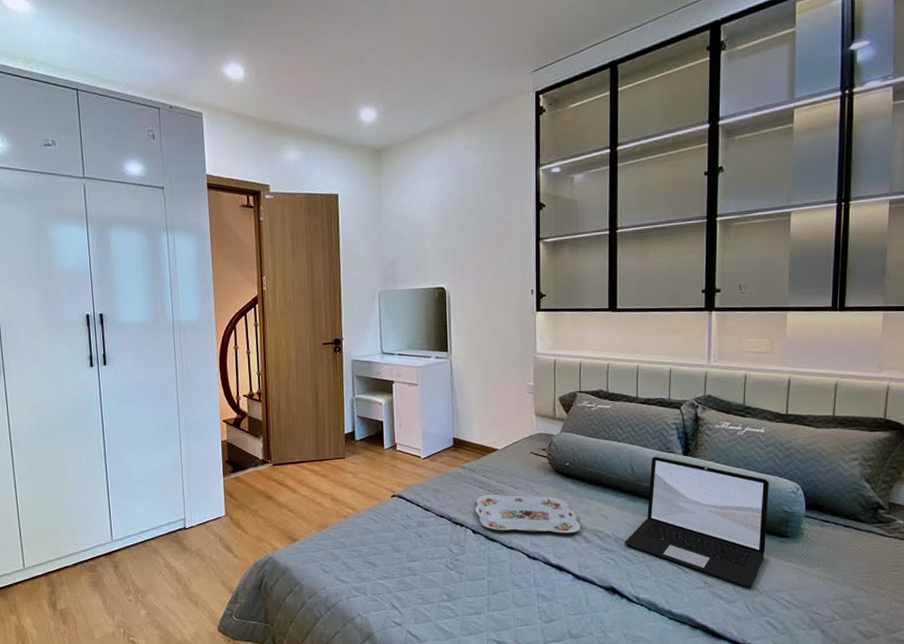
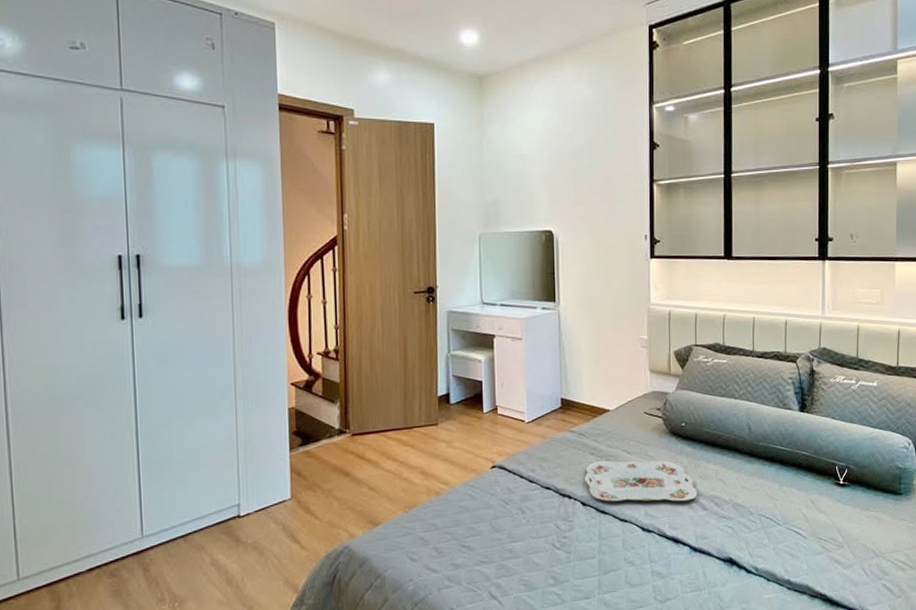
laptop: present [624,456,769,588] -> none [742,413,883,550]

